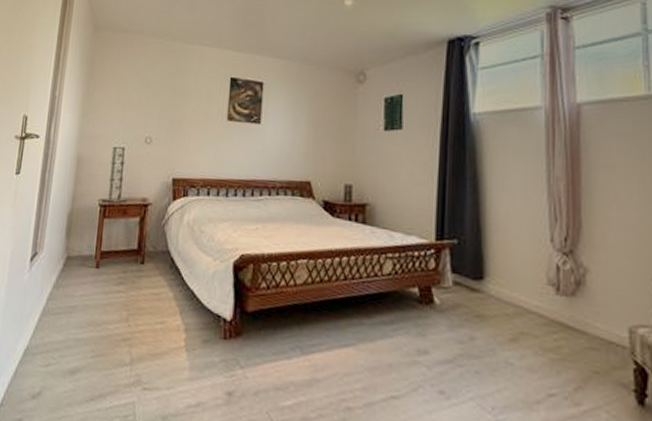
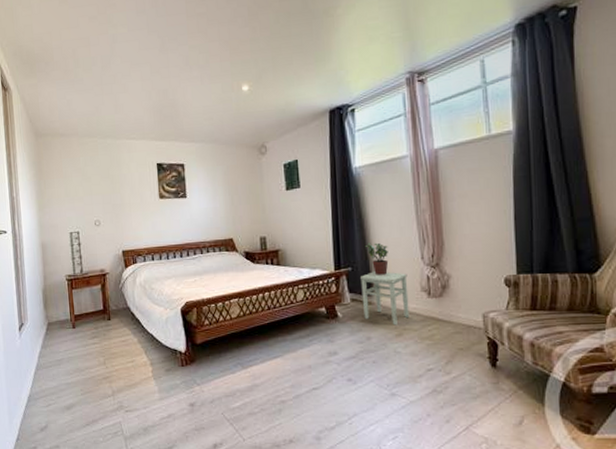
stool: none [467,249,531,326] -> present [359,271,410,326]
potted plant: none [477,211,508,256] -> present [364,242,389,275]

